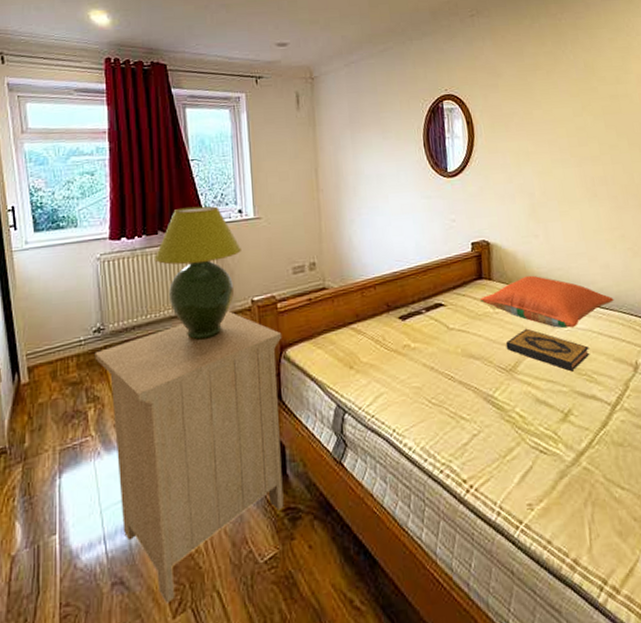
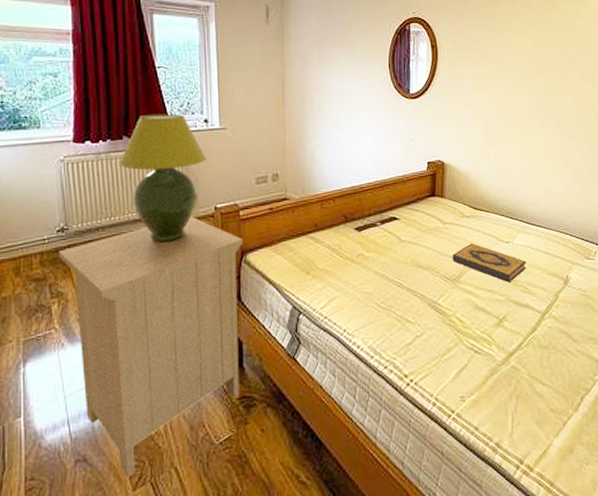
pillow: present [480,275,614,328] -> none [432,195,553,244]

